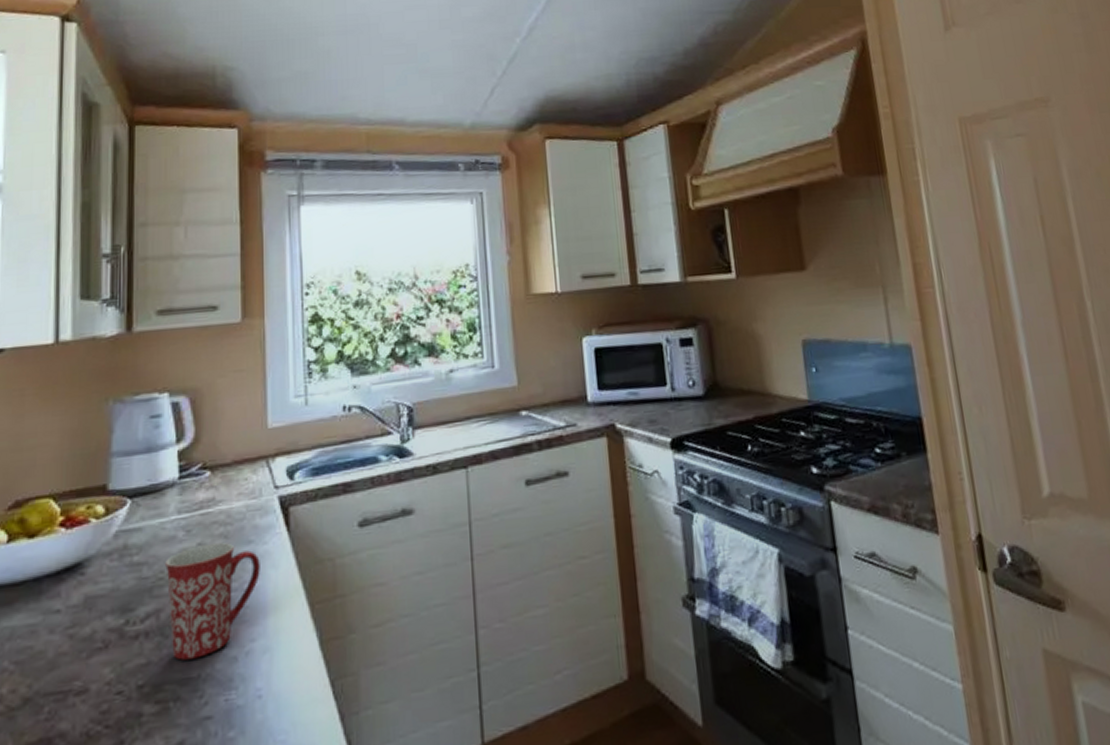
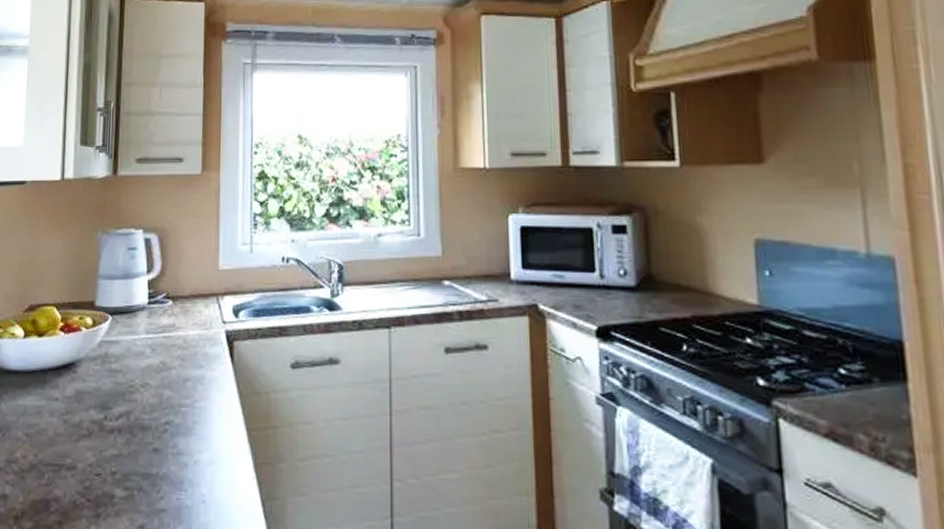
mug: present [165,542,260,660] -> none [135,362,209,459]

